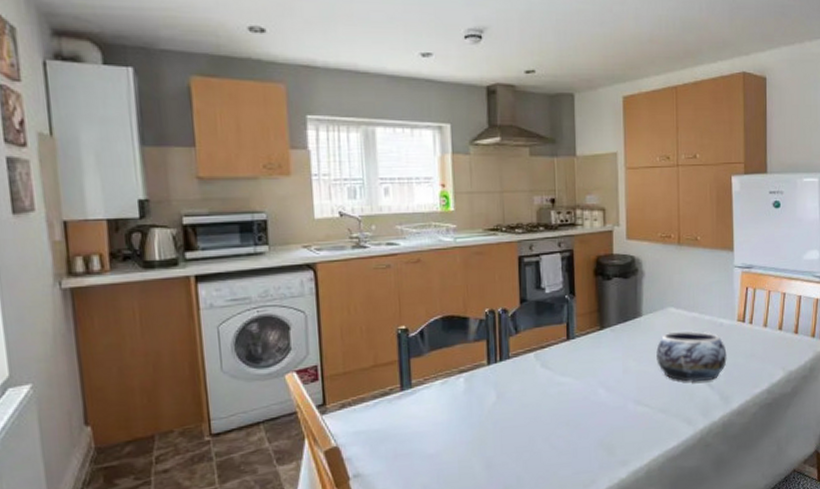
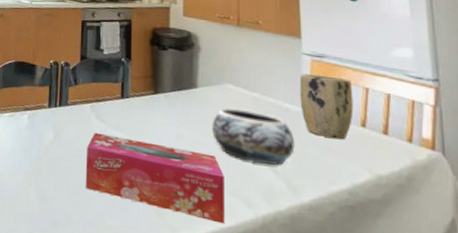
tissue box: none [534,382,669,447] -> present [86,132,225,224]
plant pot: none [731,285,774,346] -> present [299,74,354,140]

